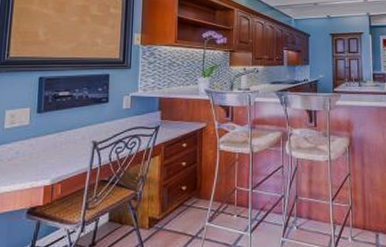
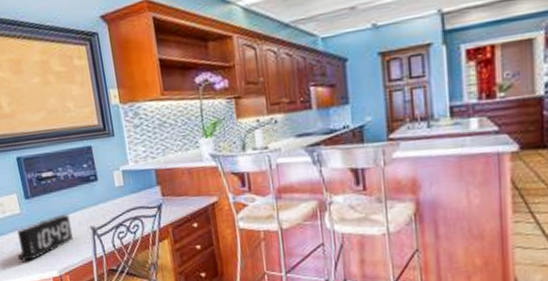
alarm clock: none [14,128,76,169] -> present [17,213,73,261]

